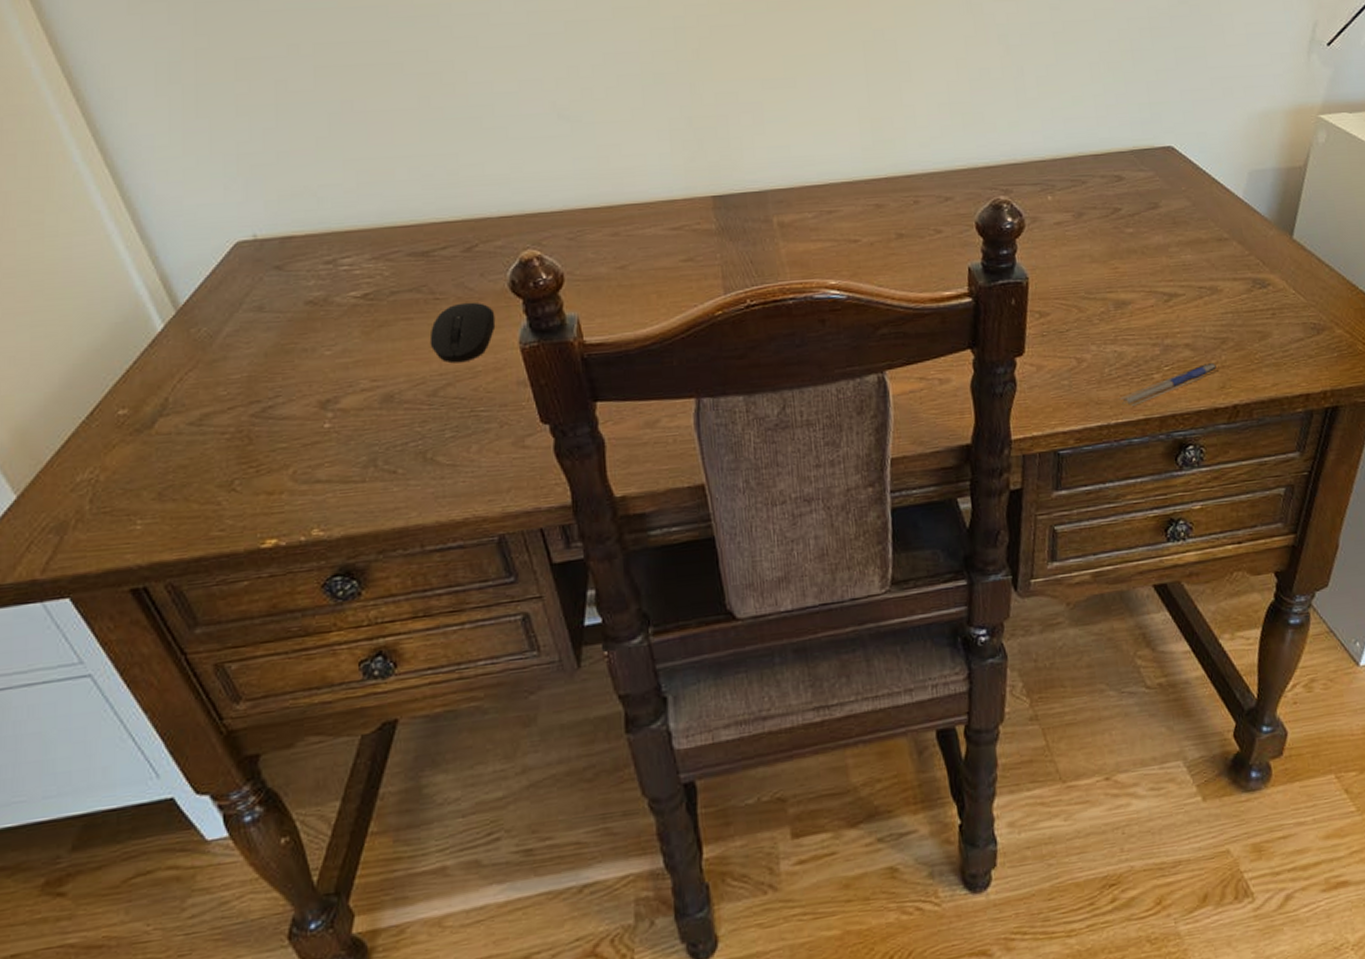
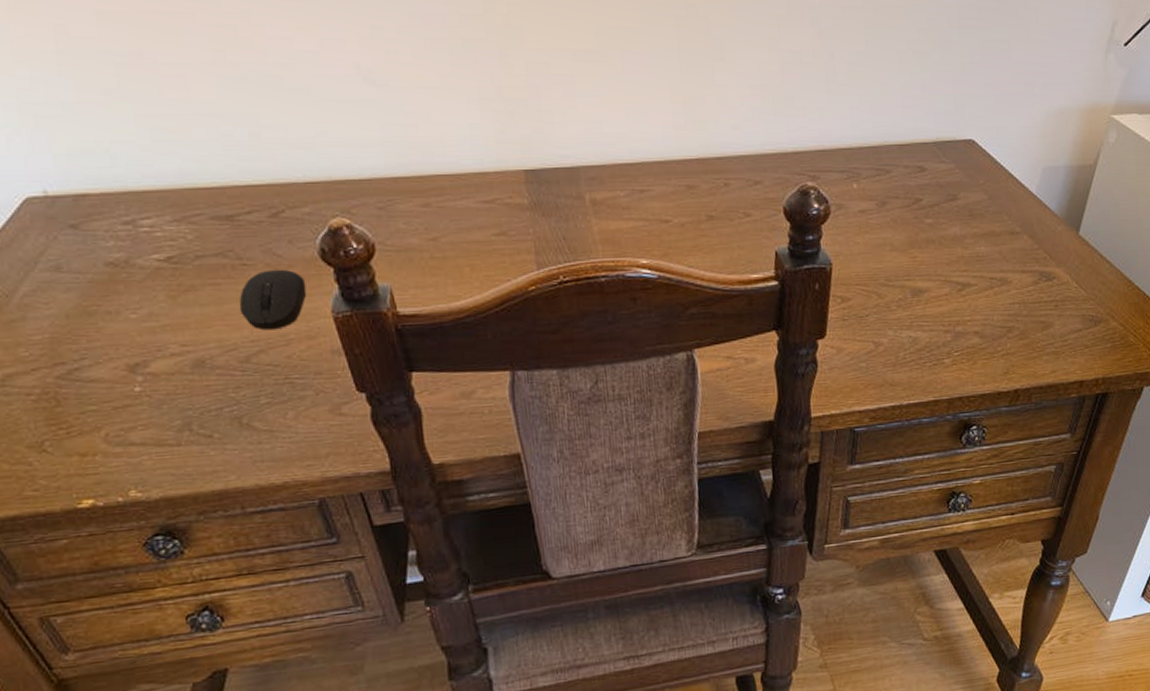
pen: present [1120,363,1220,406] -> none [913,350,1004,388]

